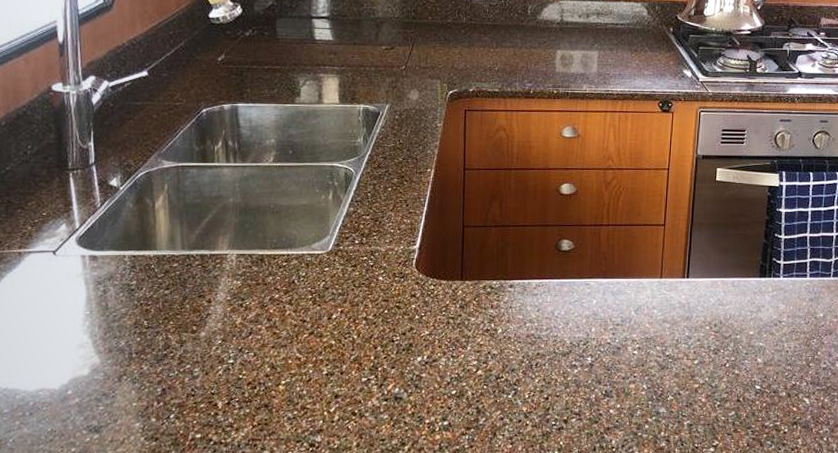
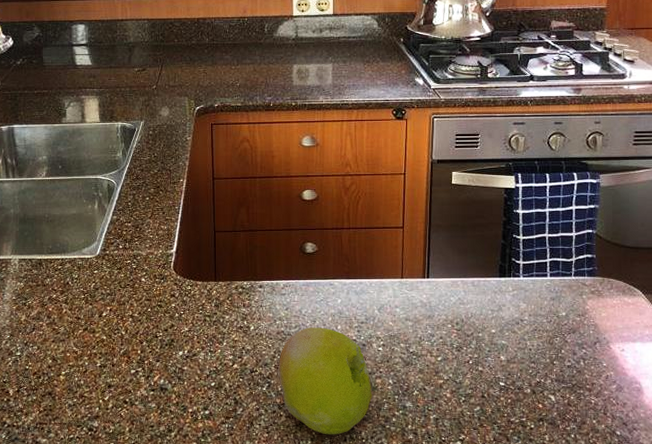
fruit: none [526,330,625,444] -> present [279,327,373,435]

